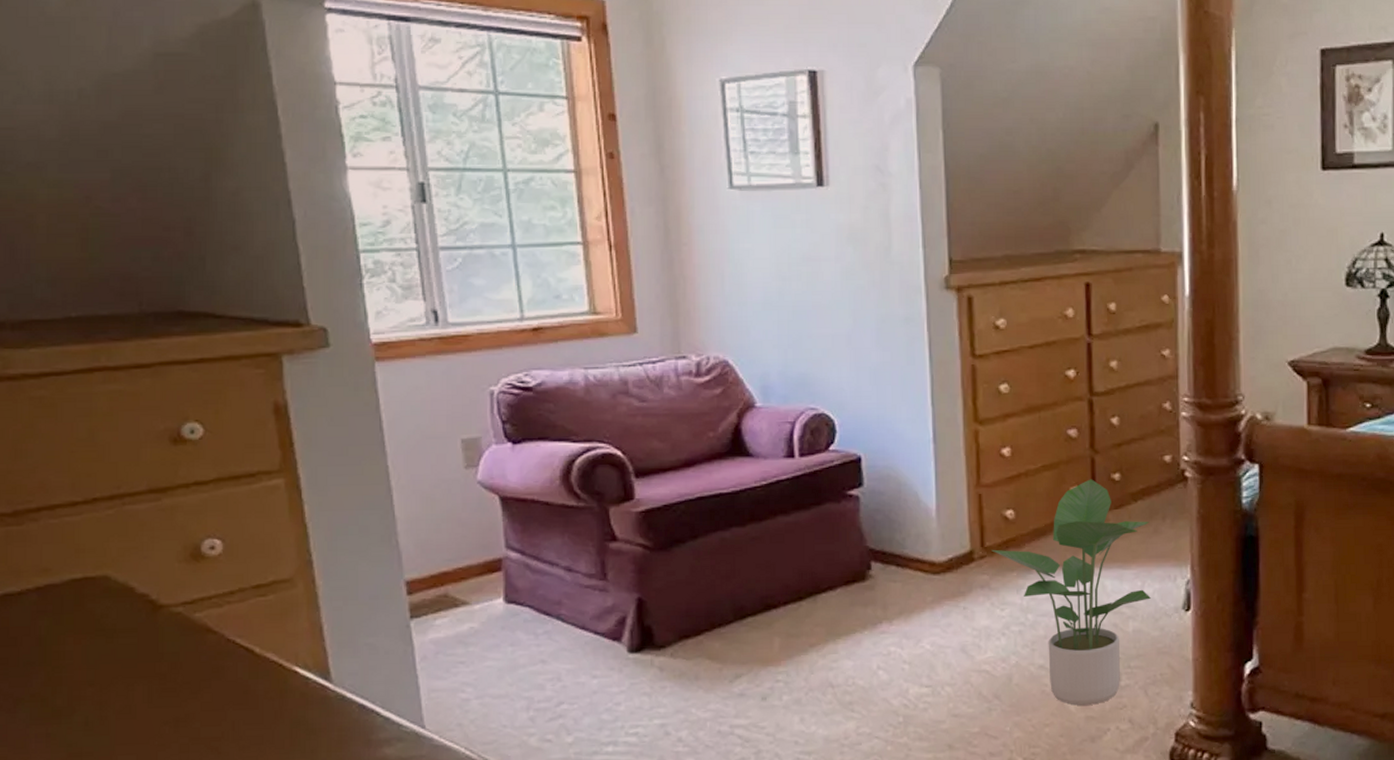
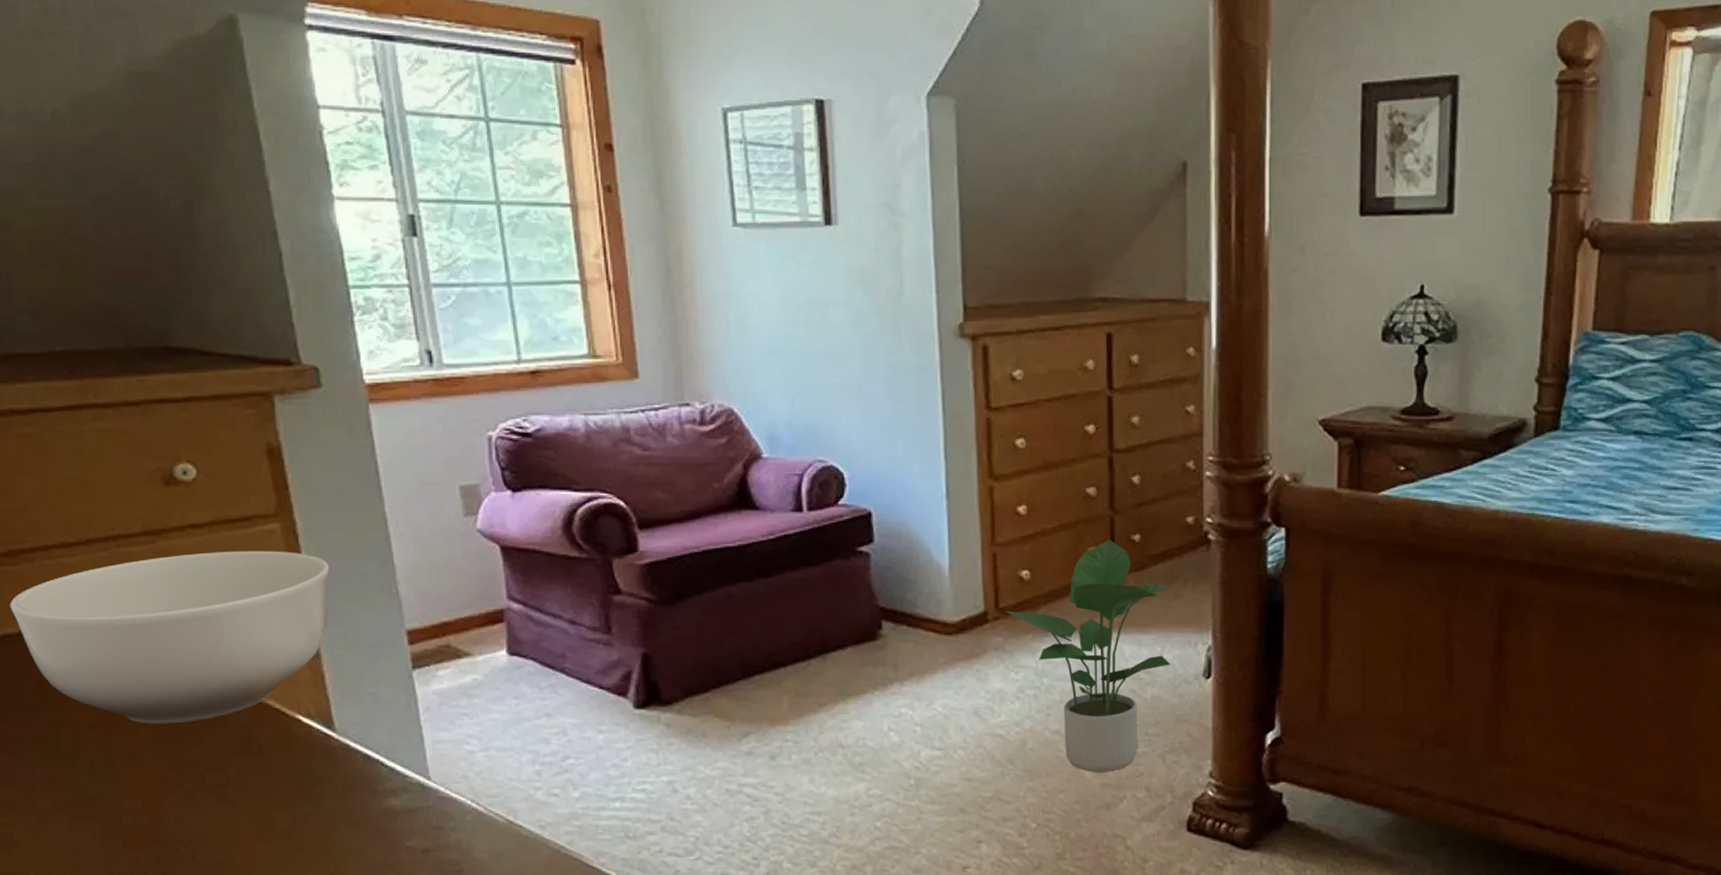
bowl: none [13,505,331,679] -> present [10,550,330,724]

